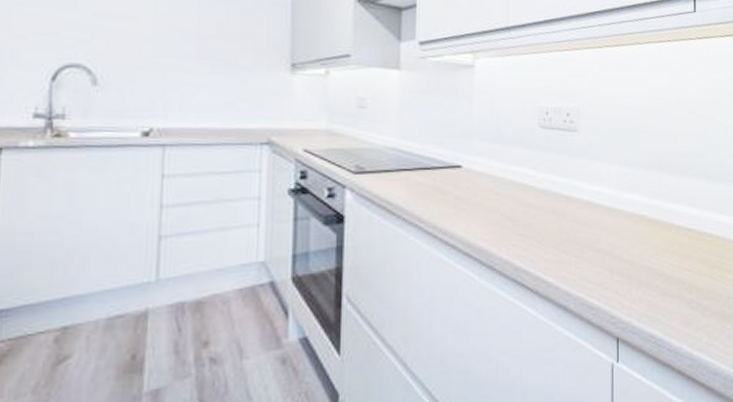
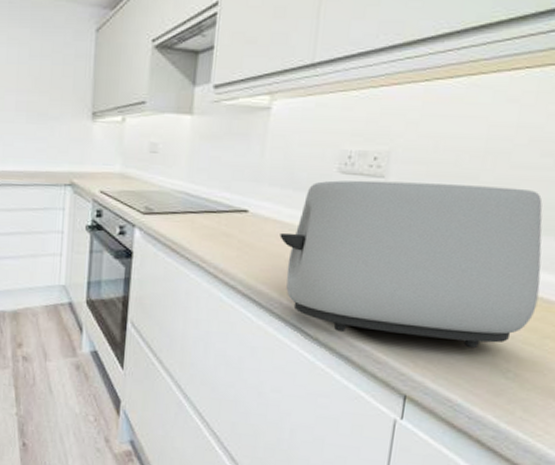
toaster: none [493,134,703,284] -> present [279,180,543,349]

